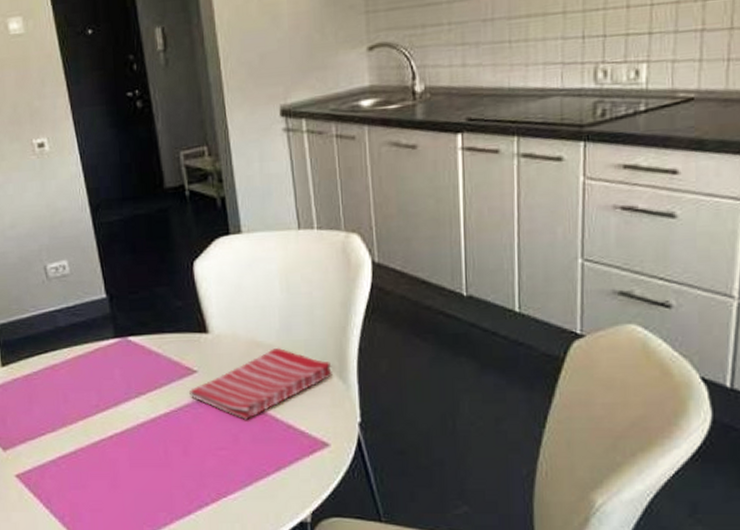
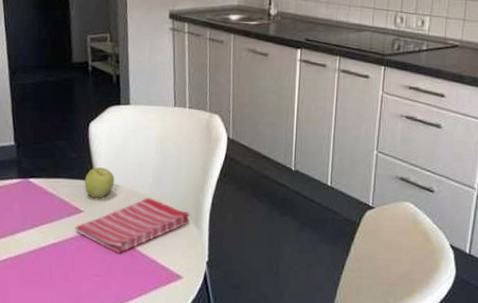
apple: none [195,315,232,354] -> present [85,167,114,198]

